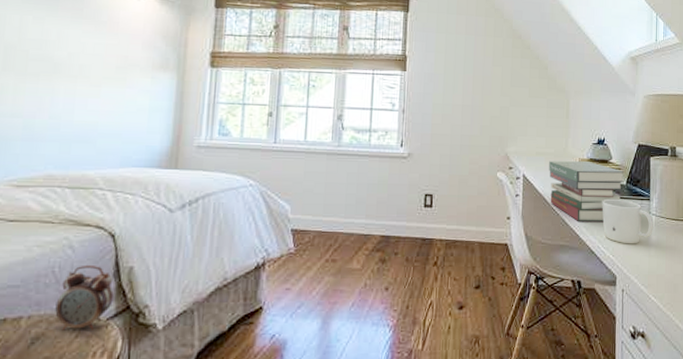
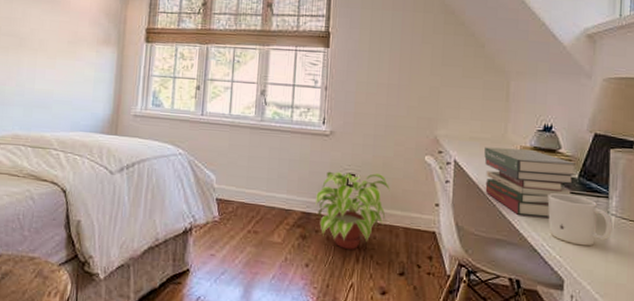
alarm clock: present [55,264,114,331] -> none [20,215,65,273]
plant: none [393,192,467,268] -> present [314,171,391,250]

